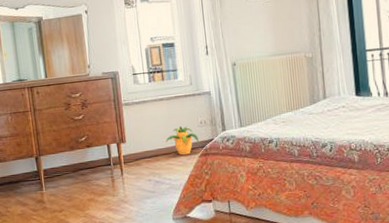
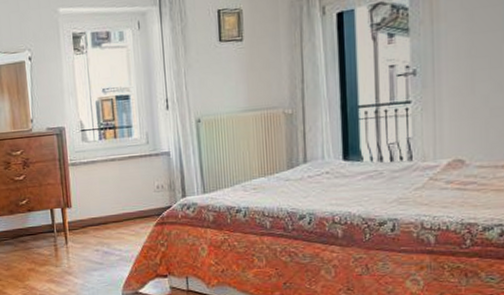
potted plant: present [166,126,200,155] -> none [117,190,155,223]

